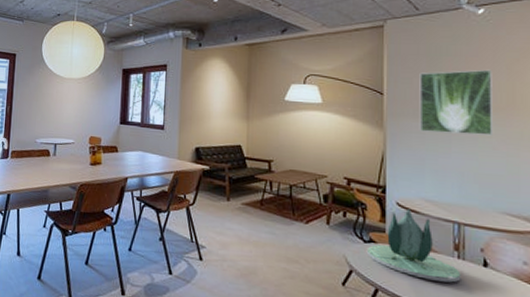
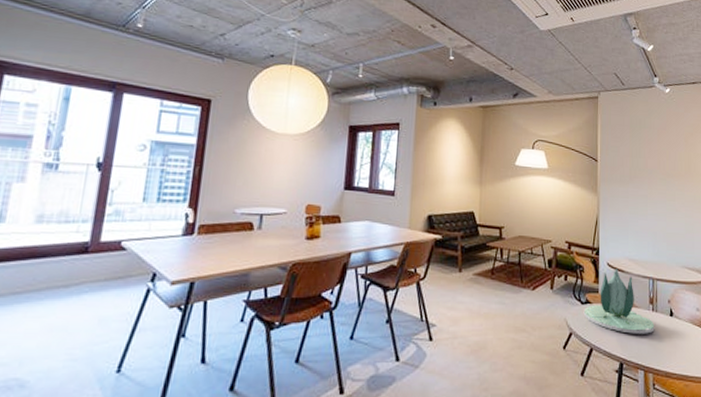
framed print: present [419,69,492,136] -> none [624,141,676,199]

